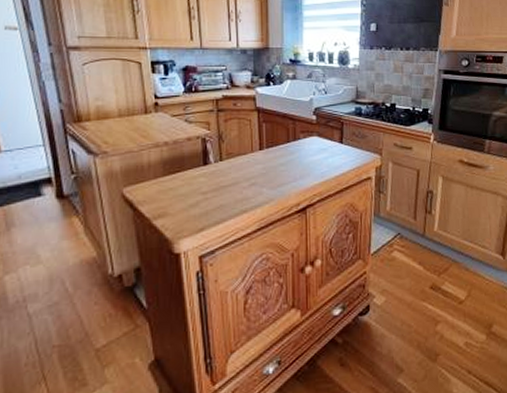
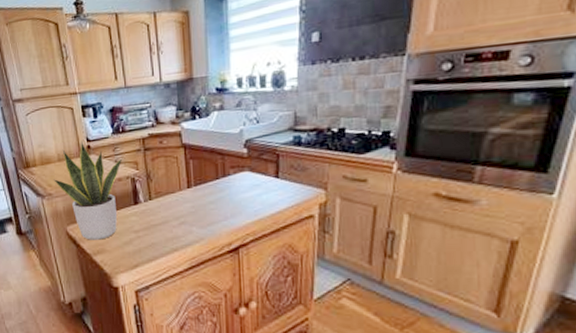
potted plant: none [111,97,194,203] -> present [54,141,123,240]

